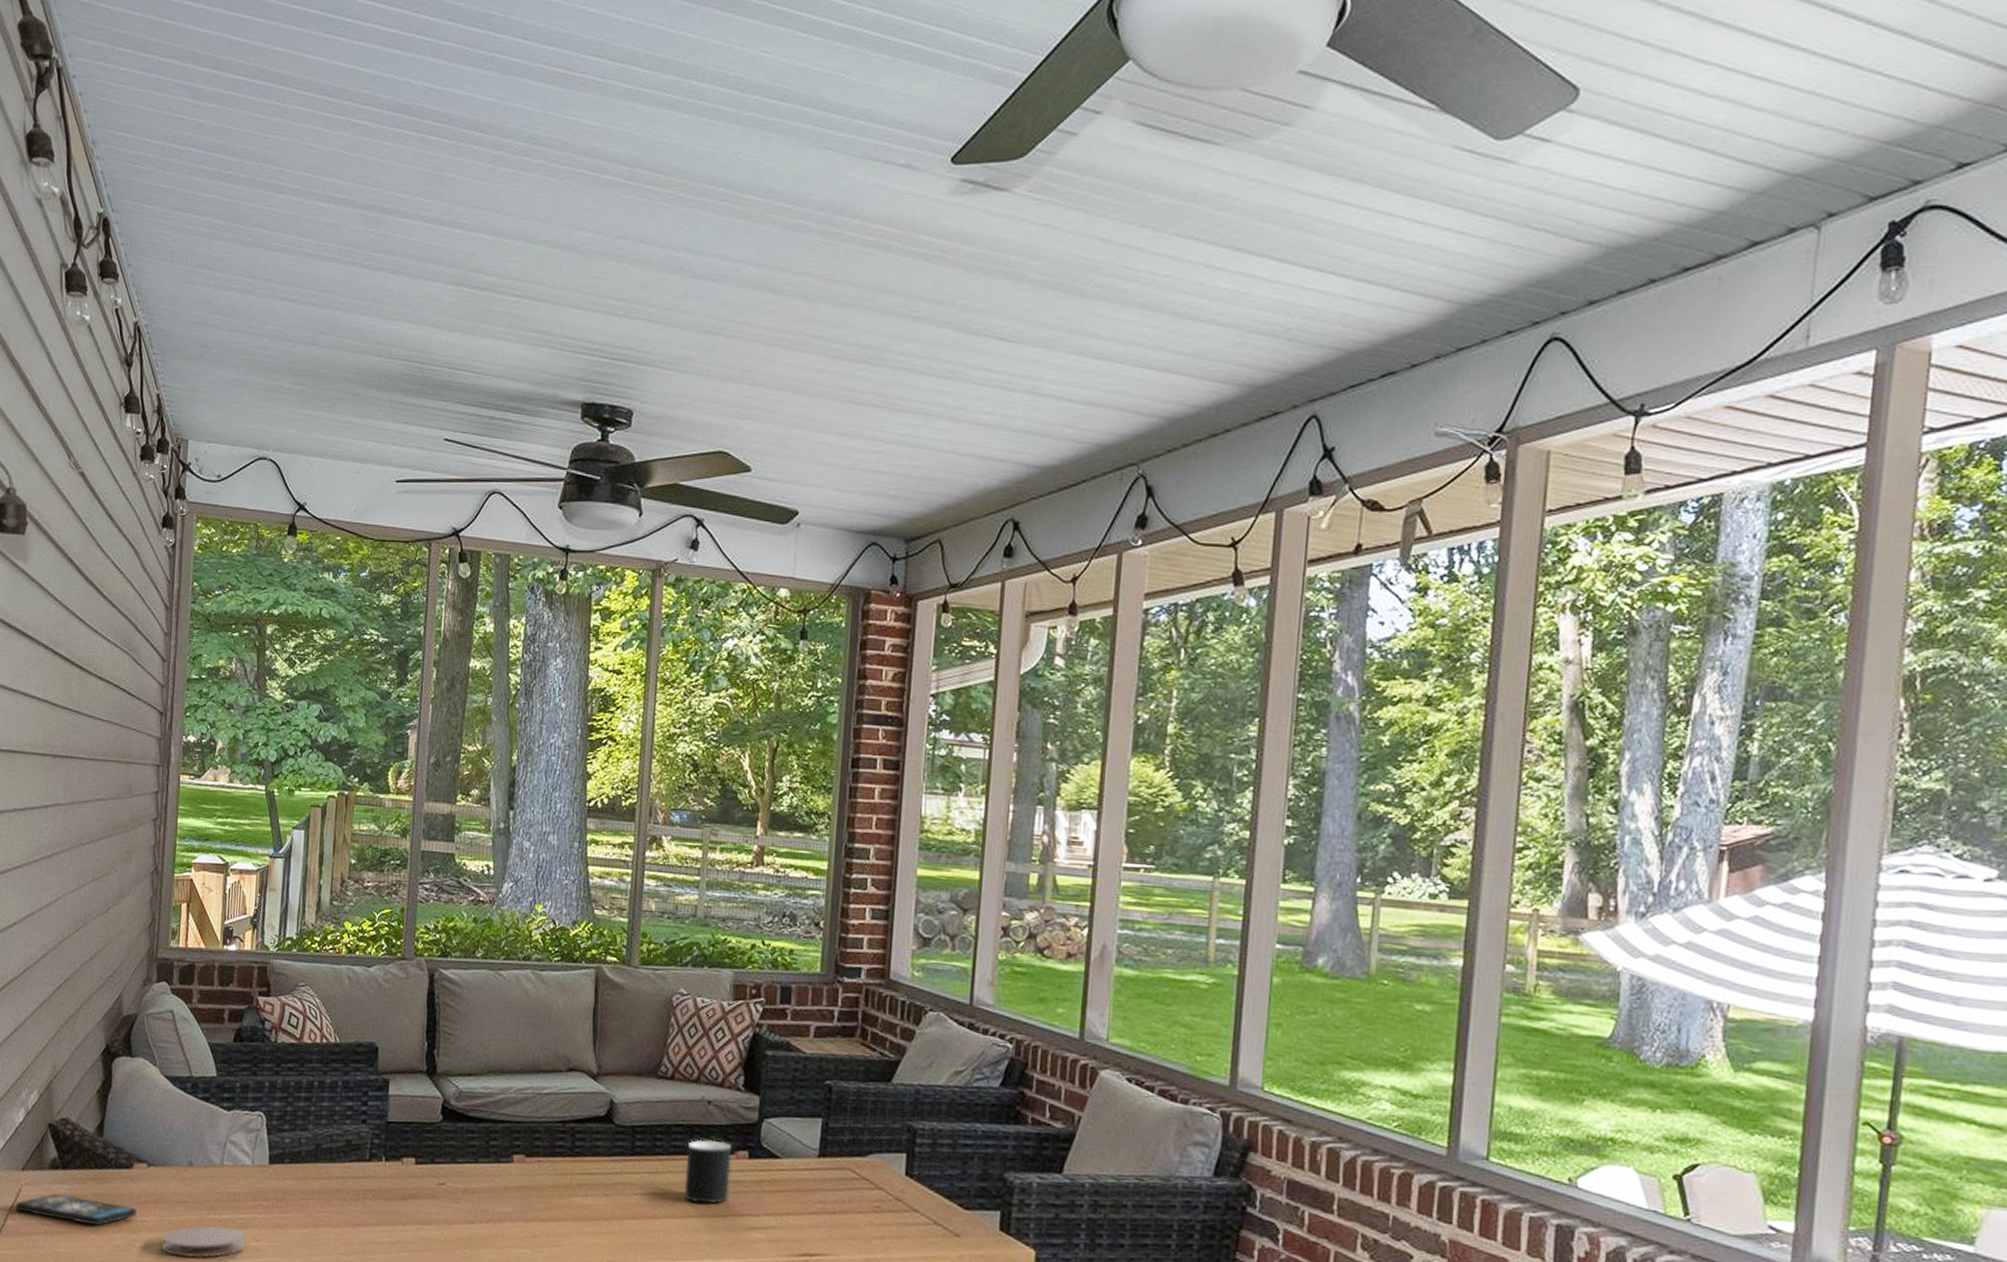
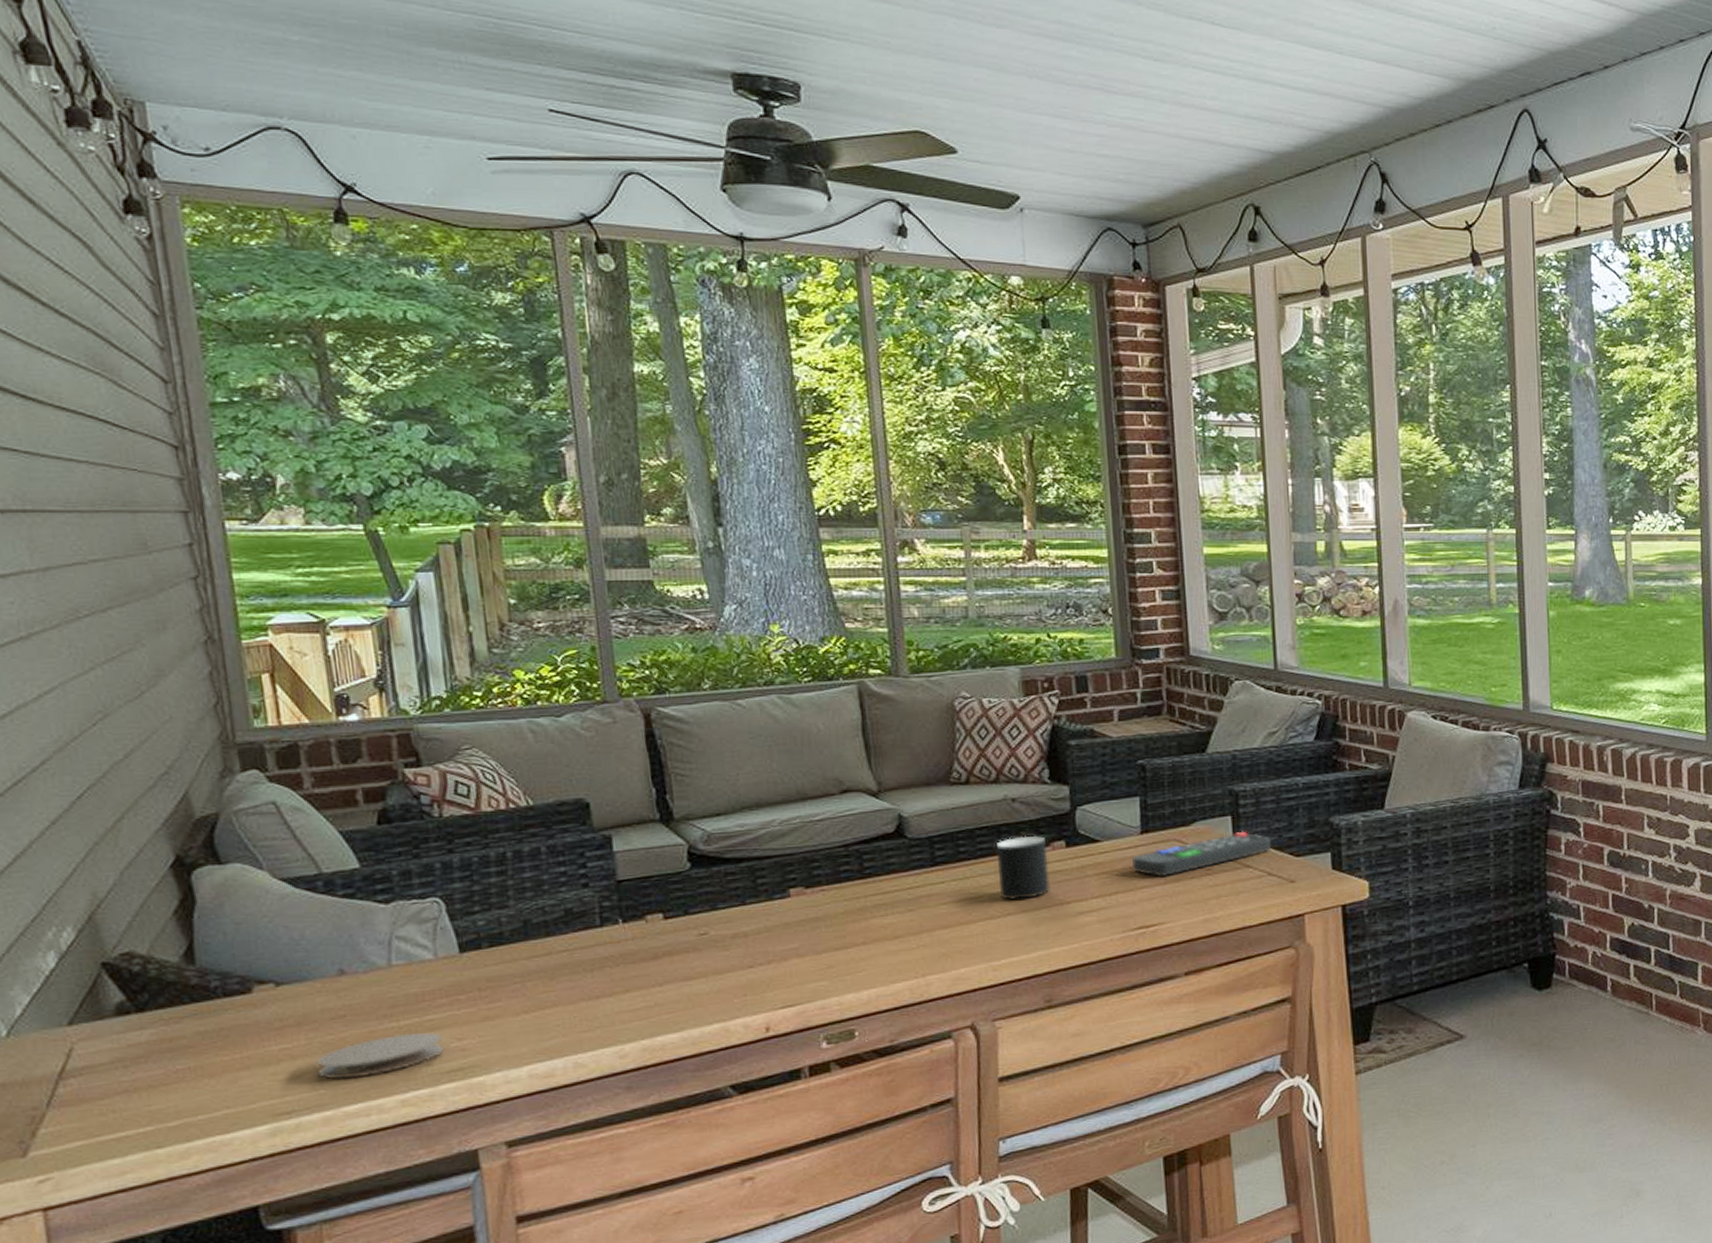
smartphone: present [15,1193,137,1226] -> none [67,1036,270,1075]
remote control: none [806,1171,941,1206] -> present [1132,831,1271,876]

